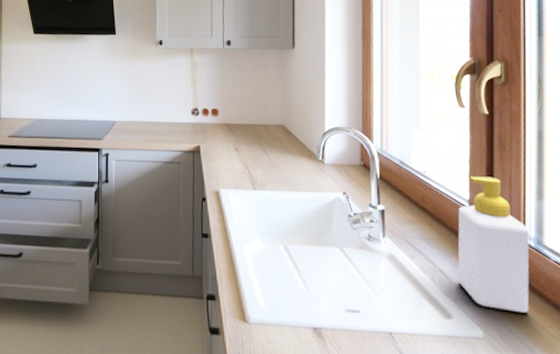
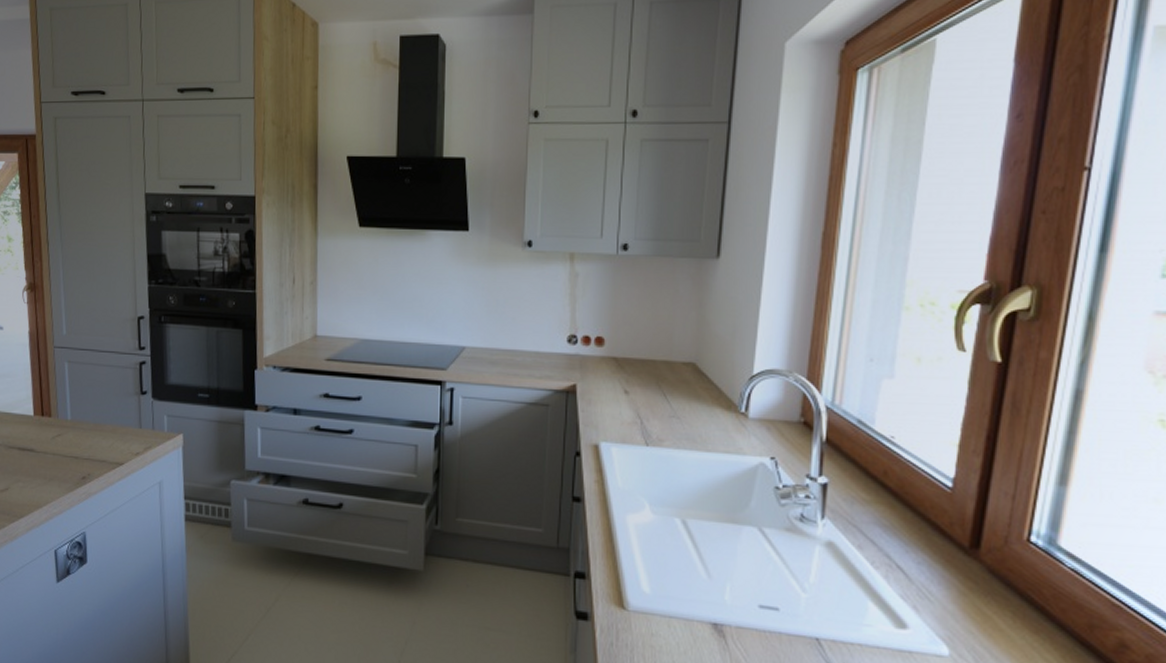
soap bottle: present [458,176,530,313] -> none [922,446,1038,631]

